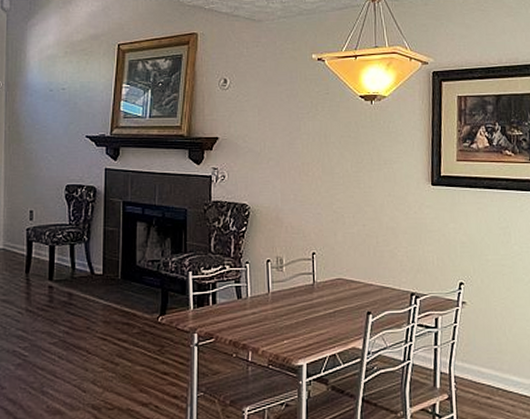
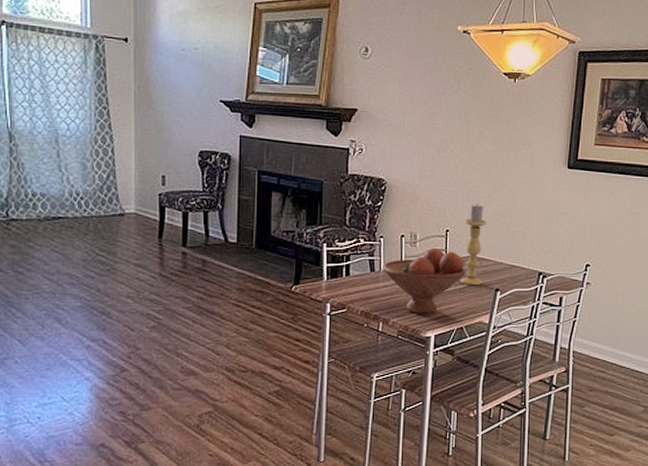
fruit bowl: none [249,271,335,341] -> present [382,247,466,314]
candle holder: none [330,225,353,310] -> present [460,204,486,286]

